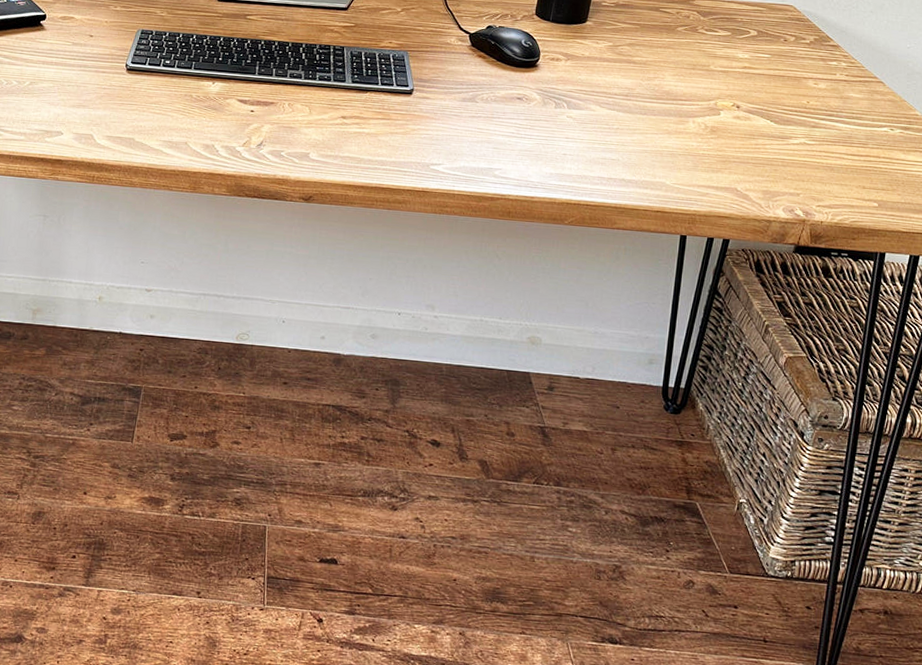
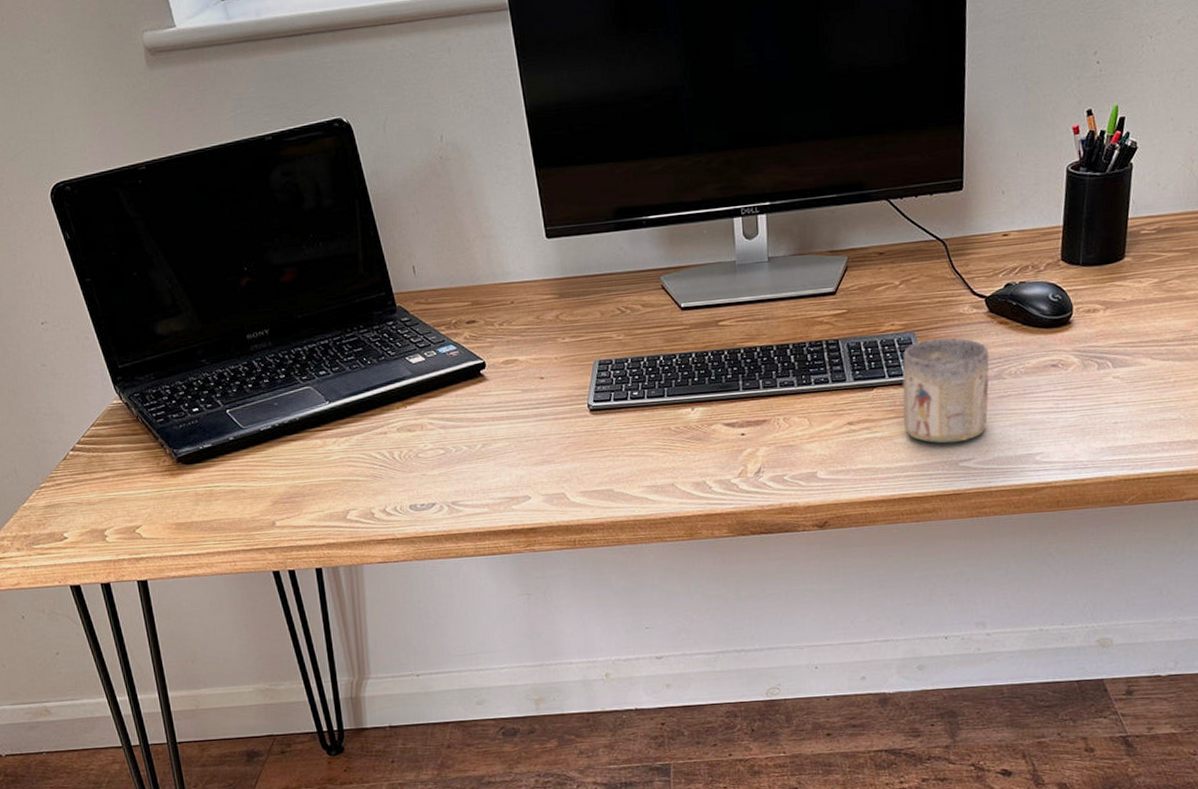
mug: none [388,59,467,149] -> present [902,337,990,444]

